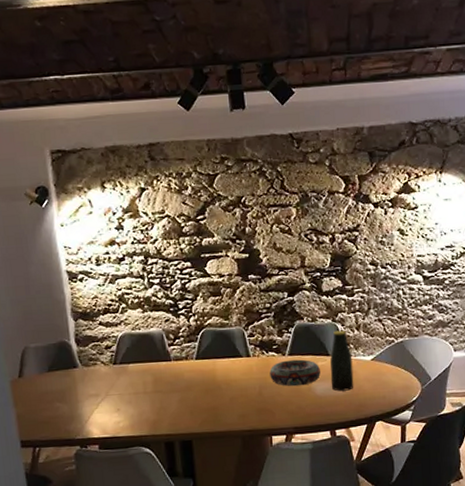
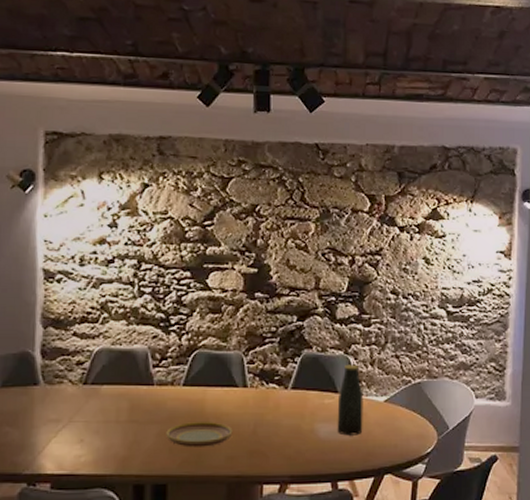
plate: none [186,387,242,410] -> present [166,422,233,448]
decorative bowl: present [269,359,320,387] -> none [268,394,326,426]

